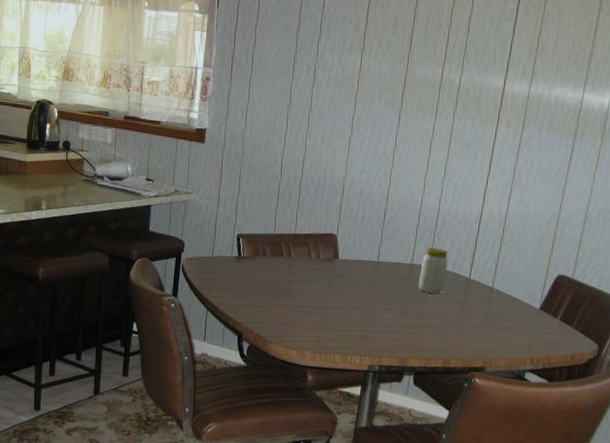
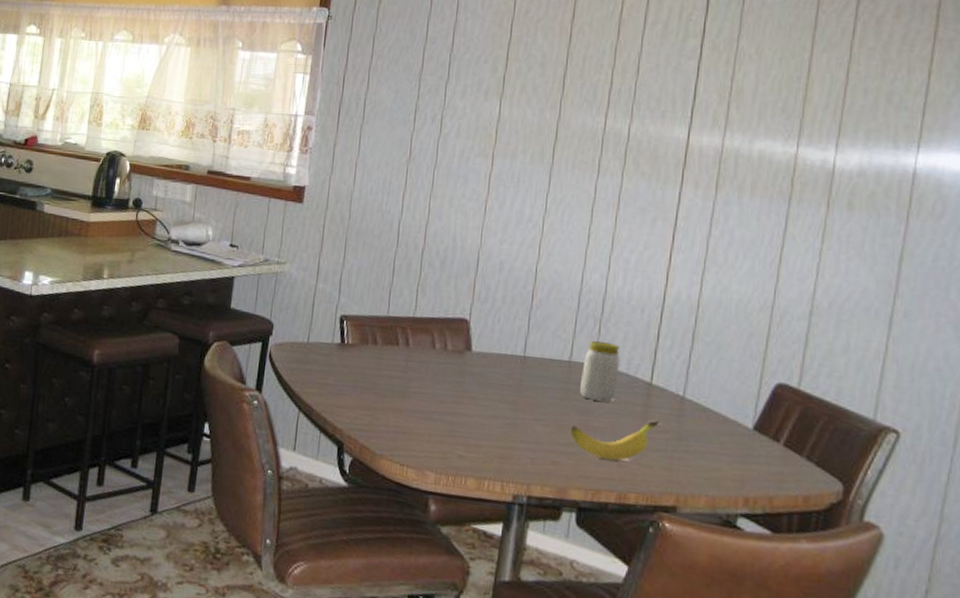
banana: none [410,306,474,337] -> present [569,421,659,461]

